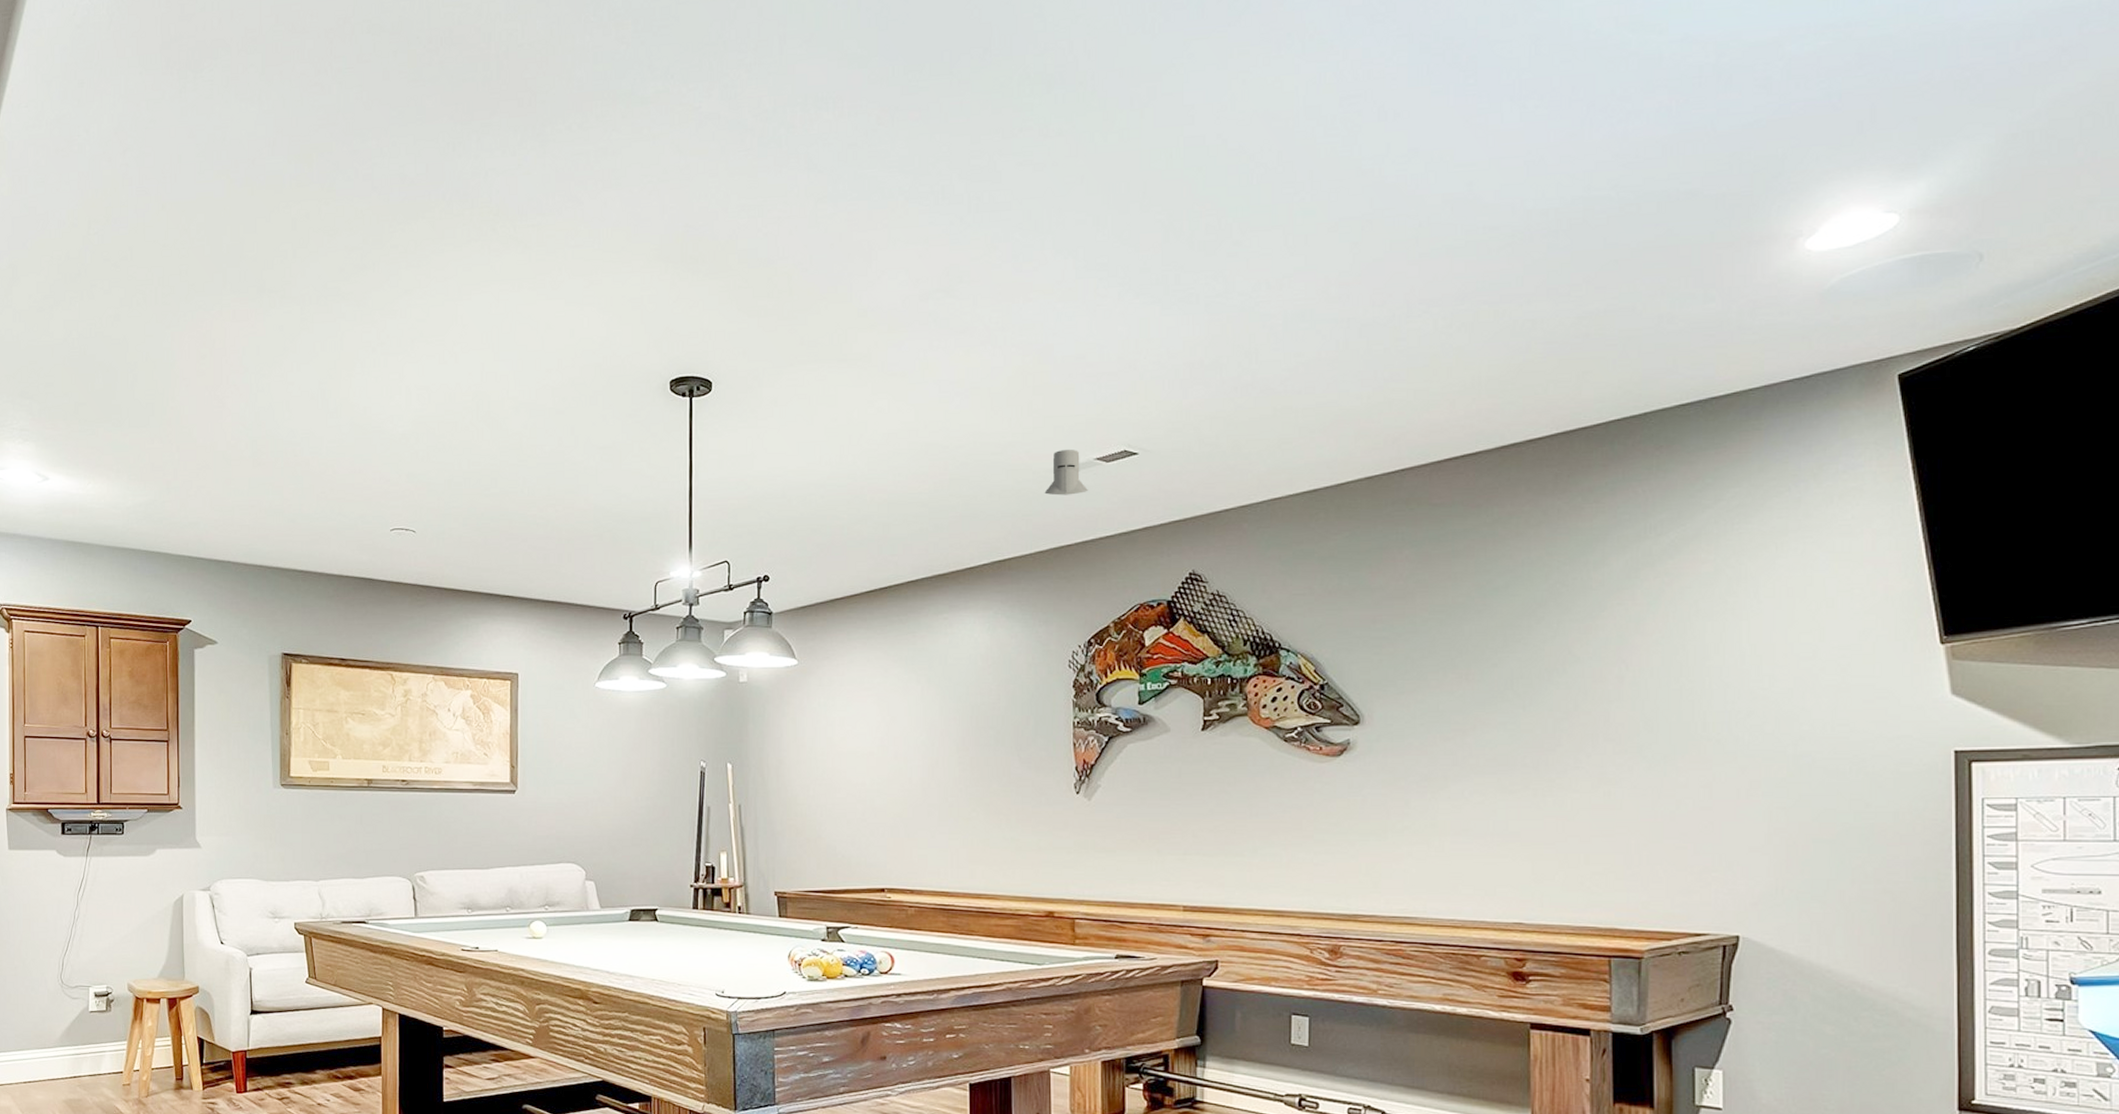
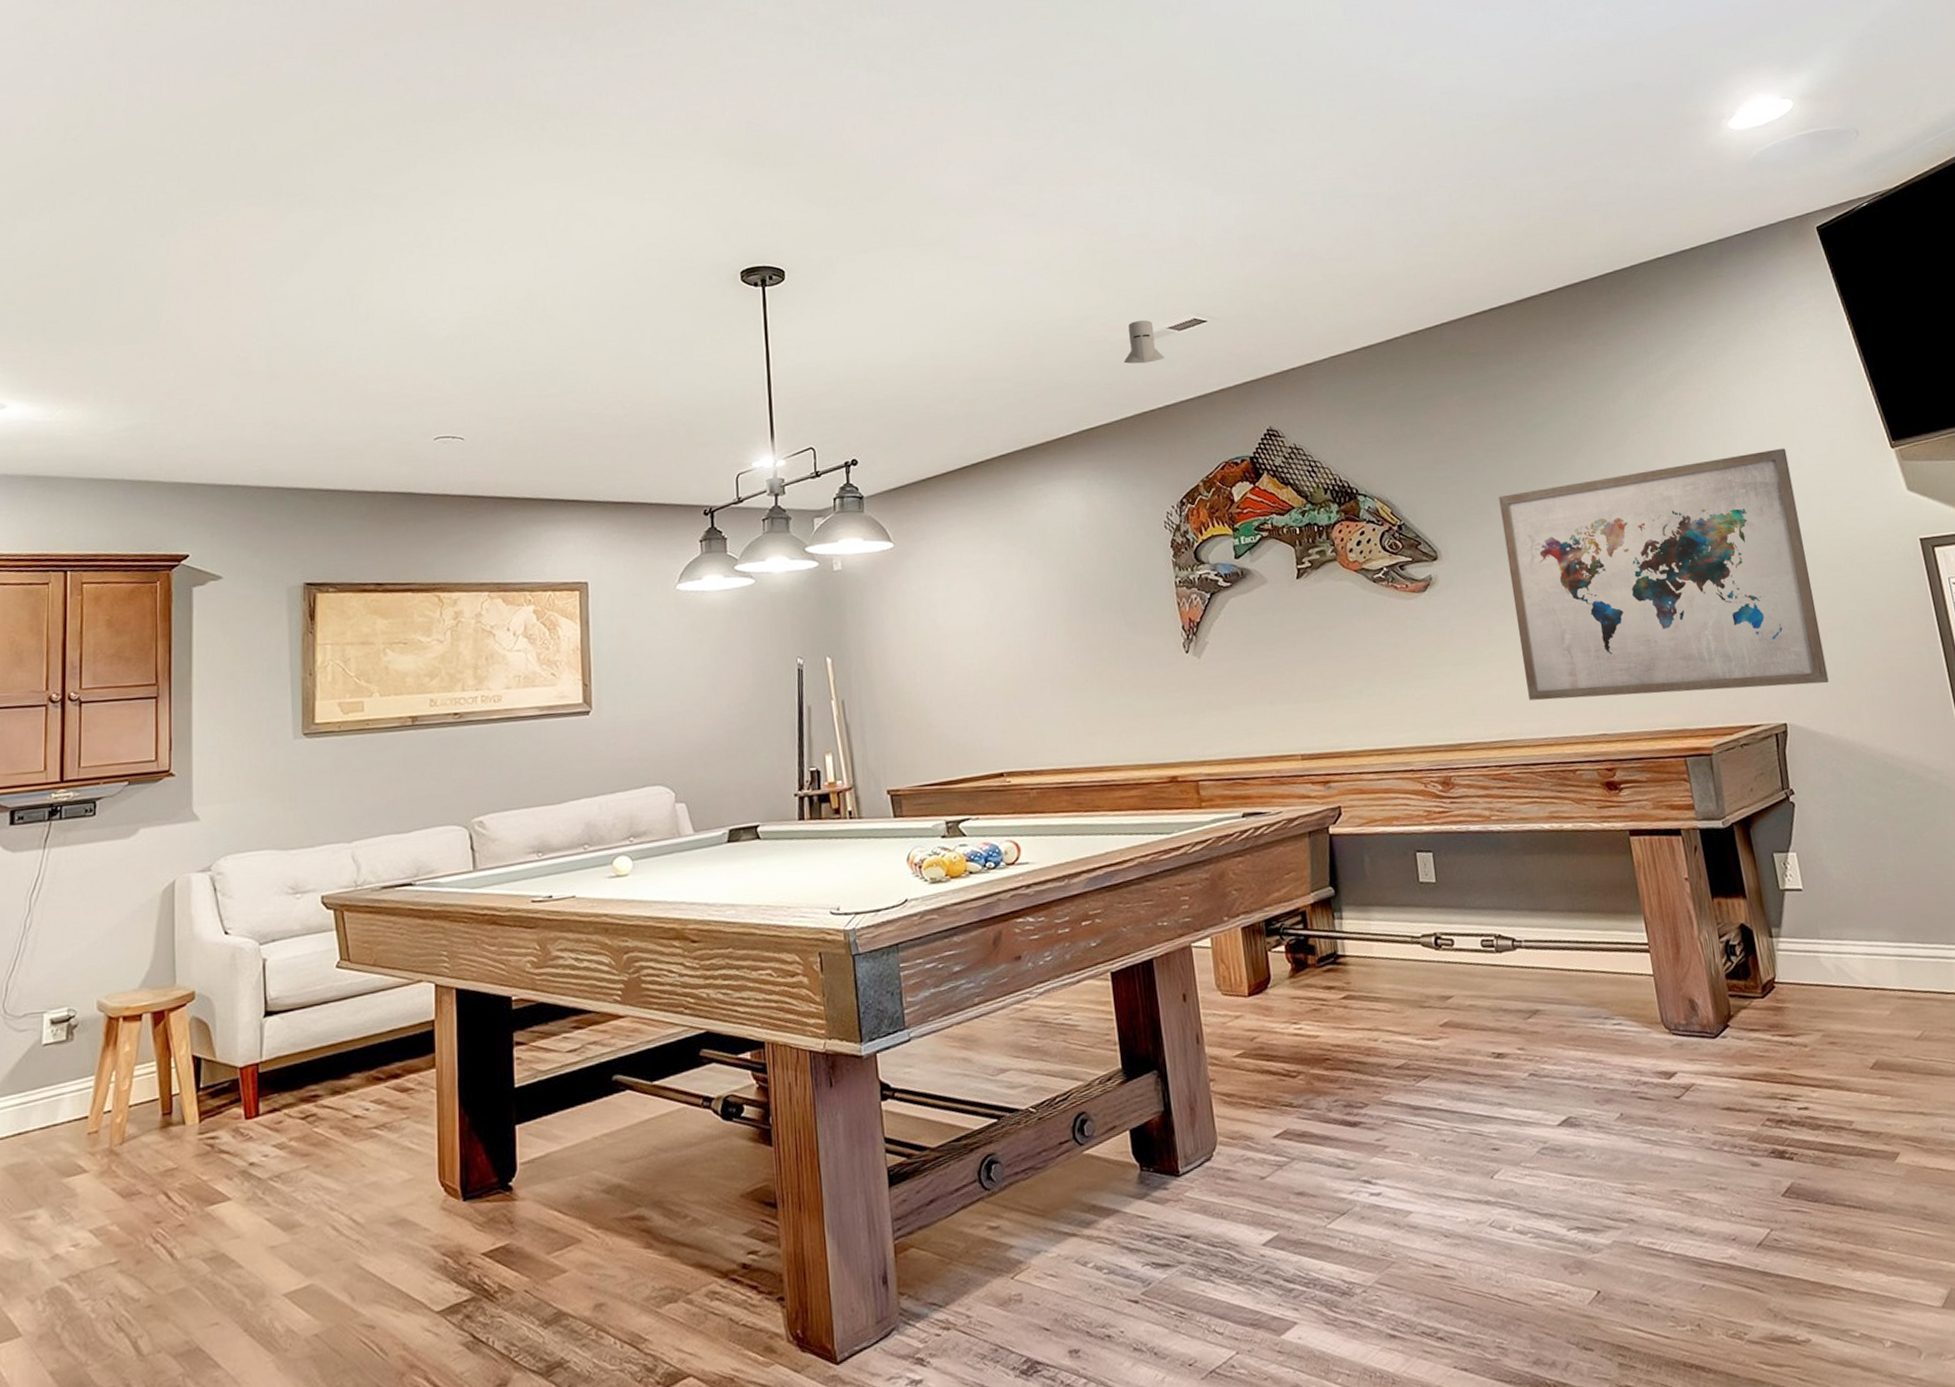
wall art: none [1439,634,1802,899] -> present [1498,448,1829,701]

